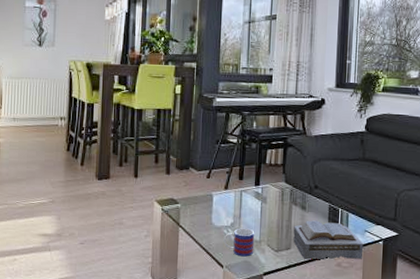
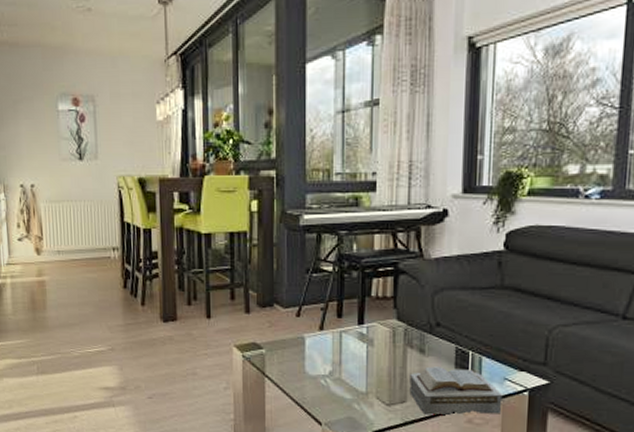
mug: present [223,228,255,257] -> none [320,377,360,412]

